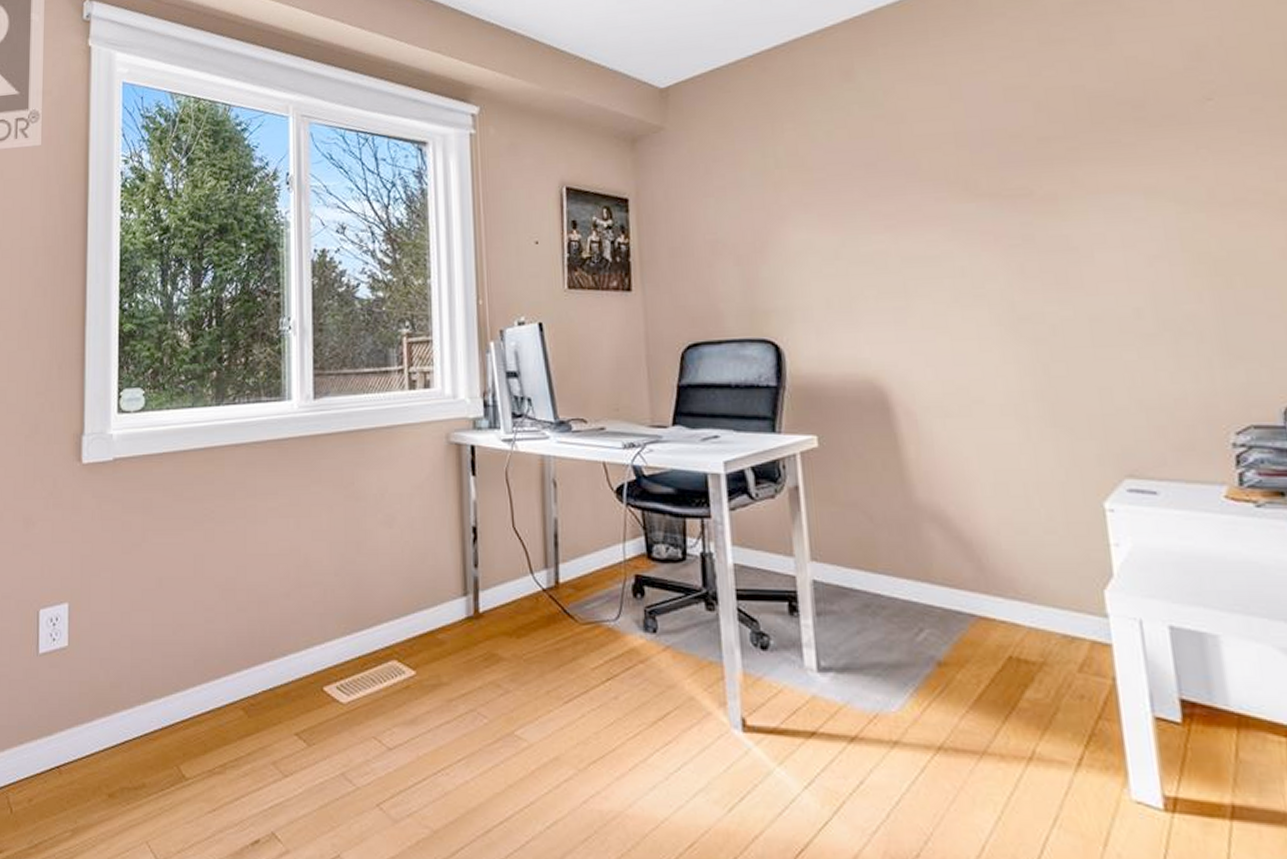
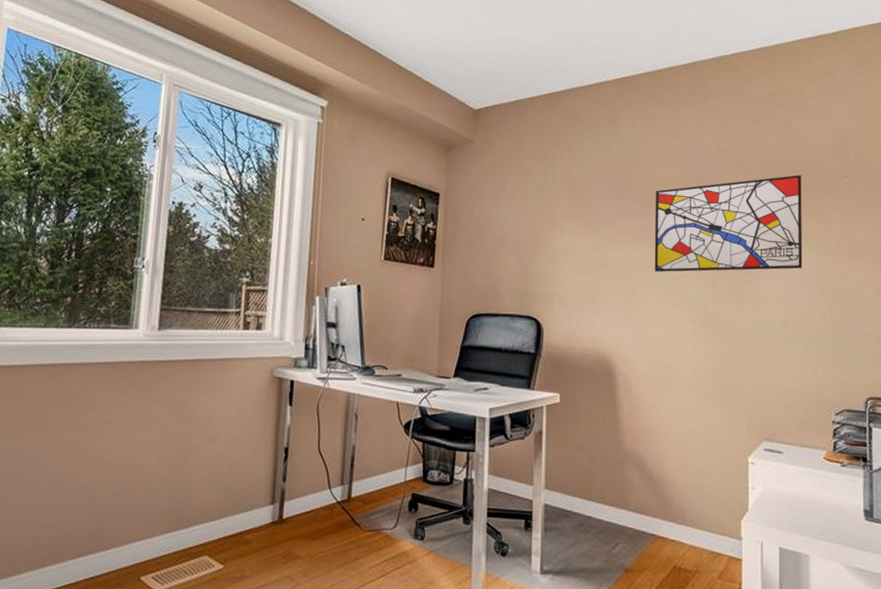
wall art: none [920,106,1157,264] -> present [654,175,803,273]

